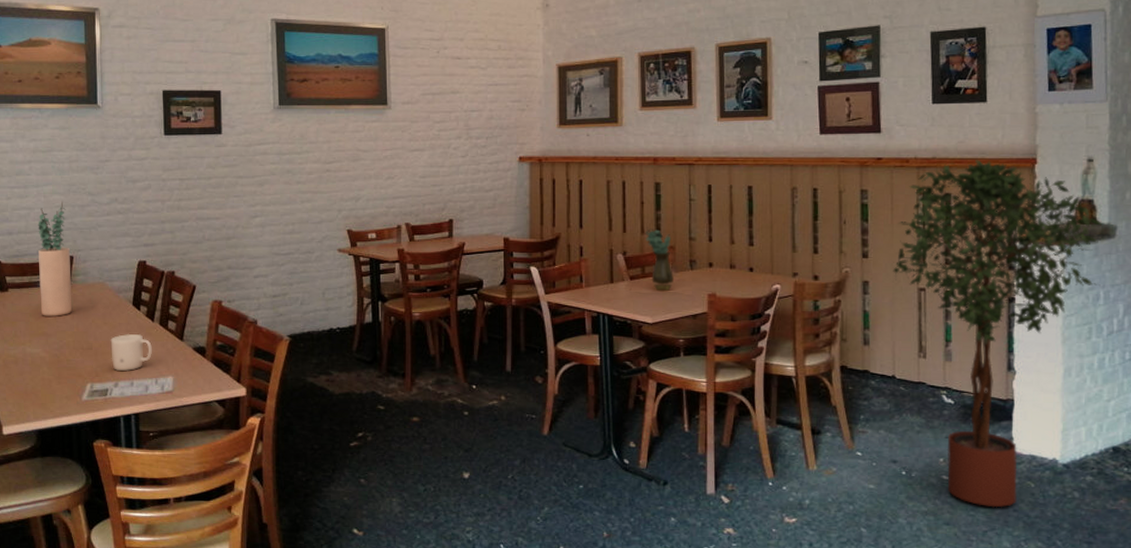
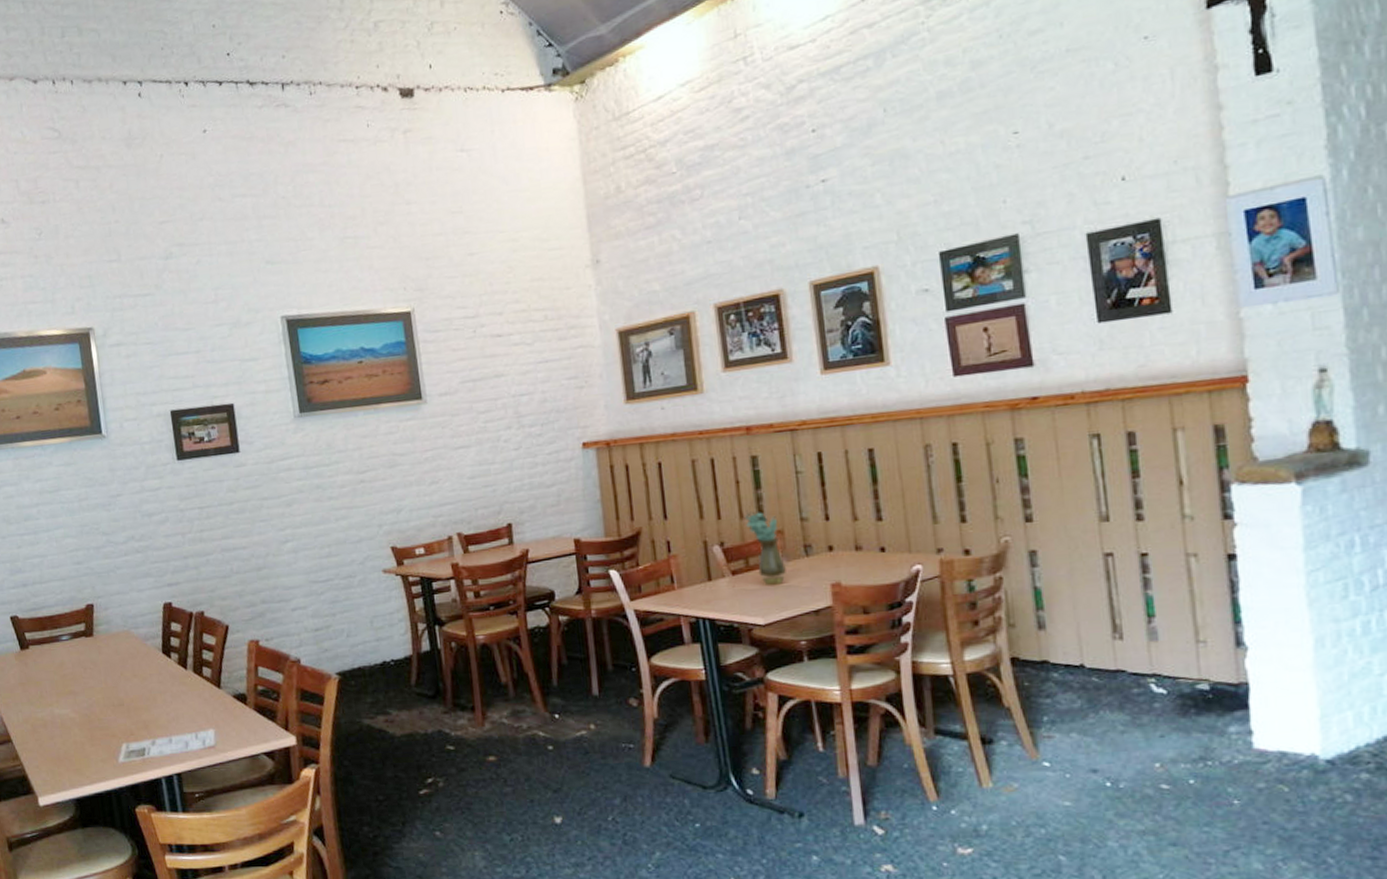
vase: present [38,201,73,317] -> none [52,544,99,673]
mug: present [110,333,152,372] -> none [142,684,189,728]
potted tree: present [893,158,1102,508] -> none [1067,384,1354,821]

